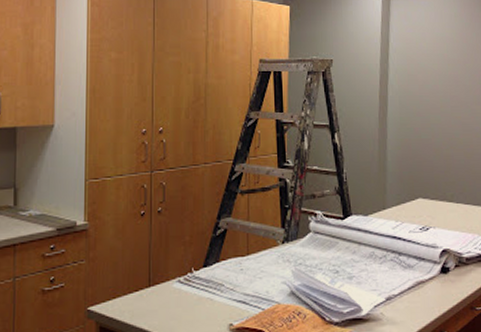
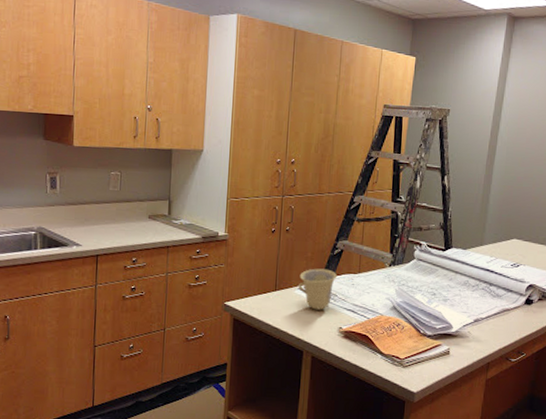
cup: none [177,254,223,306] -> present [299,268,338,310]

